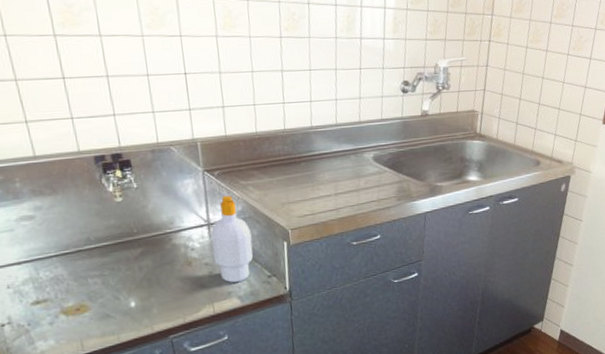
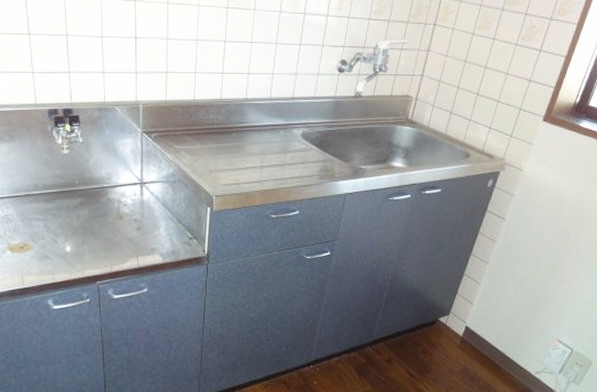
soap bottle: present [210,195,254,283] -> none [142,157,179,240]

